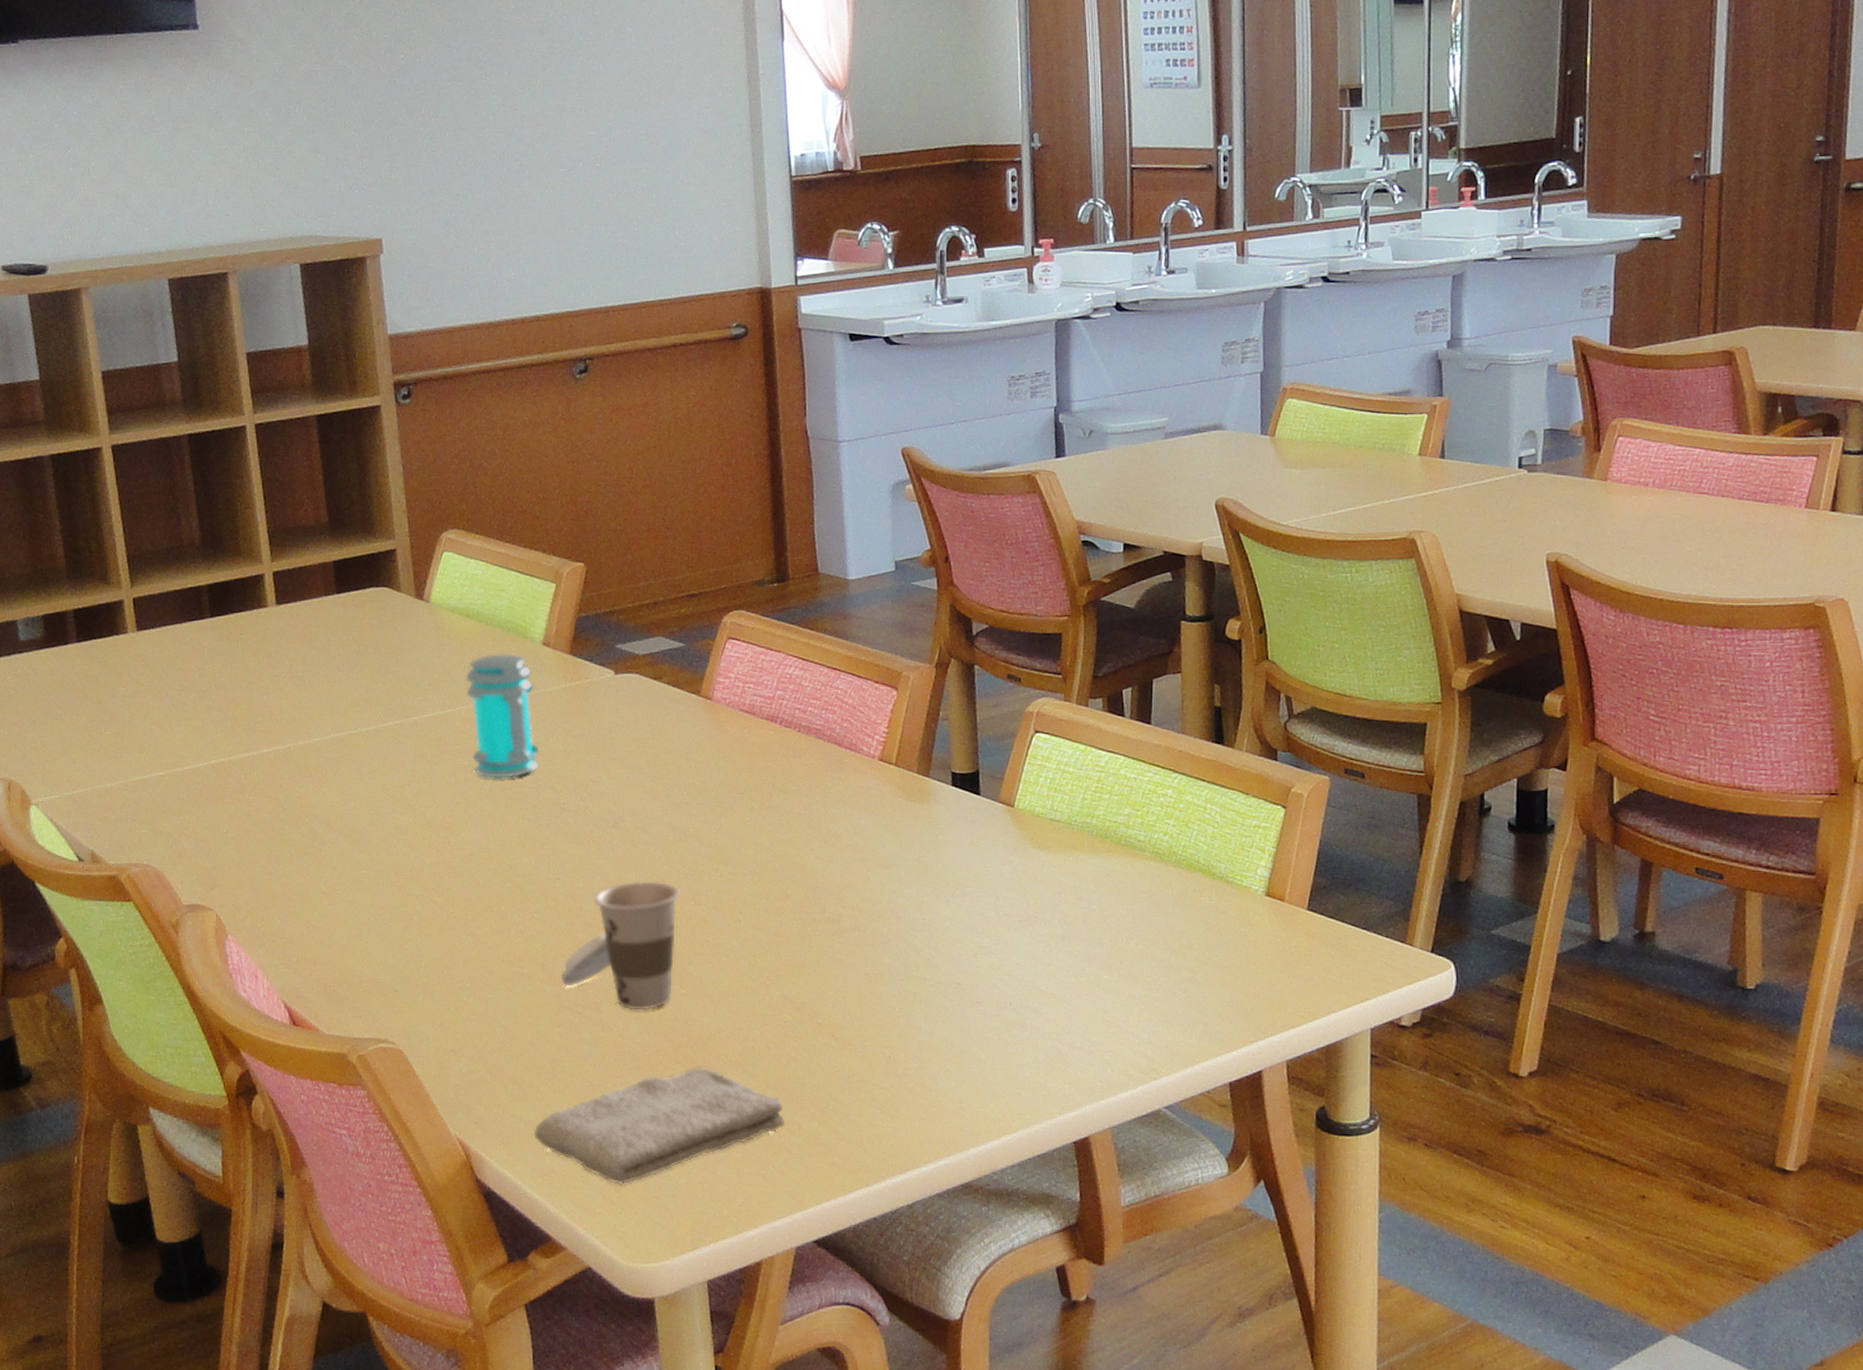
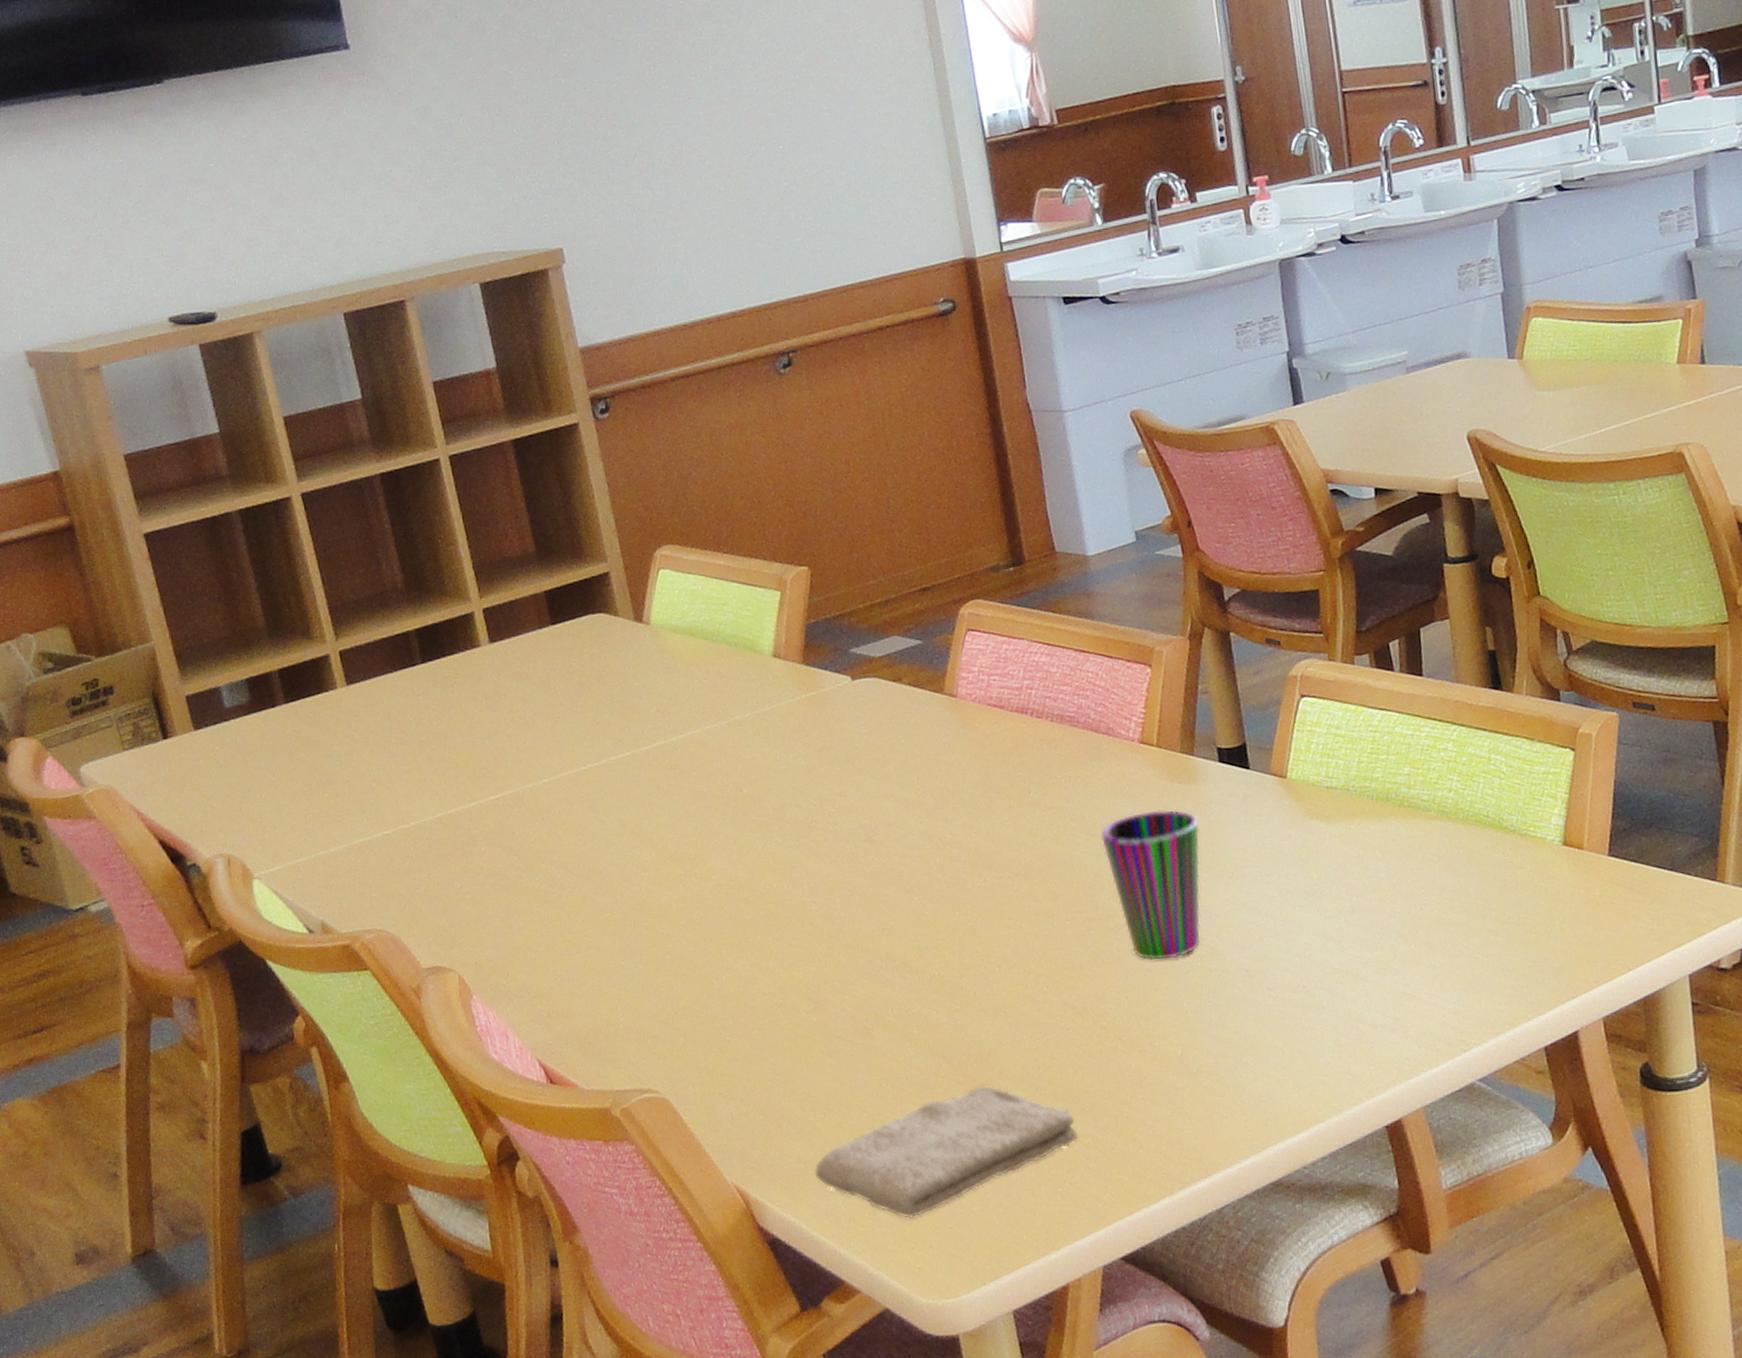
jar: present [465,654,540,778] -> none [695,670,782,803]
cup: present [560,881,681,1011] -> none [826,893,946,1033]
cup: none [834,825,927,966] -> present [1100,809,1201,961]

